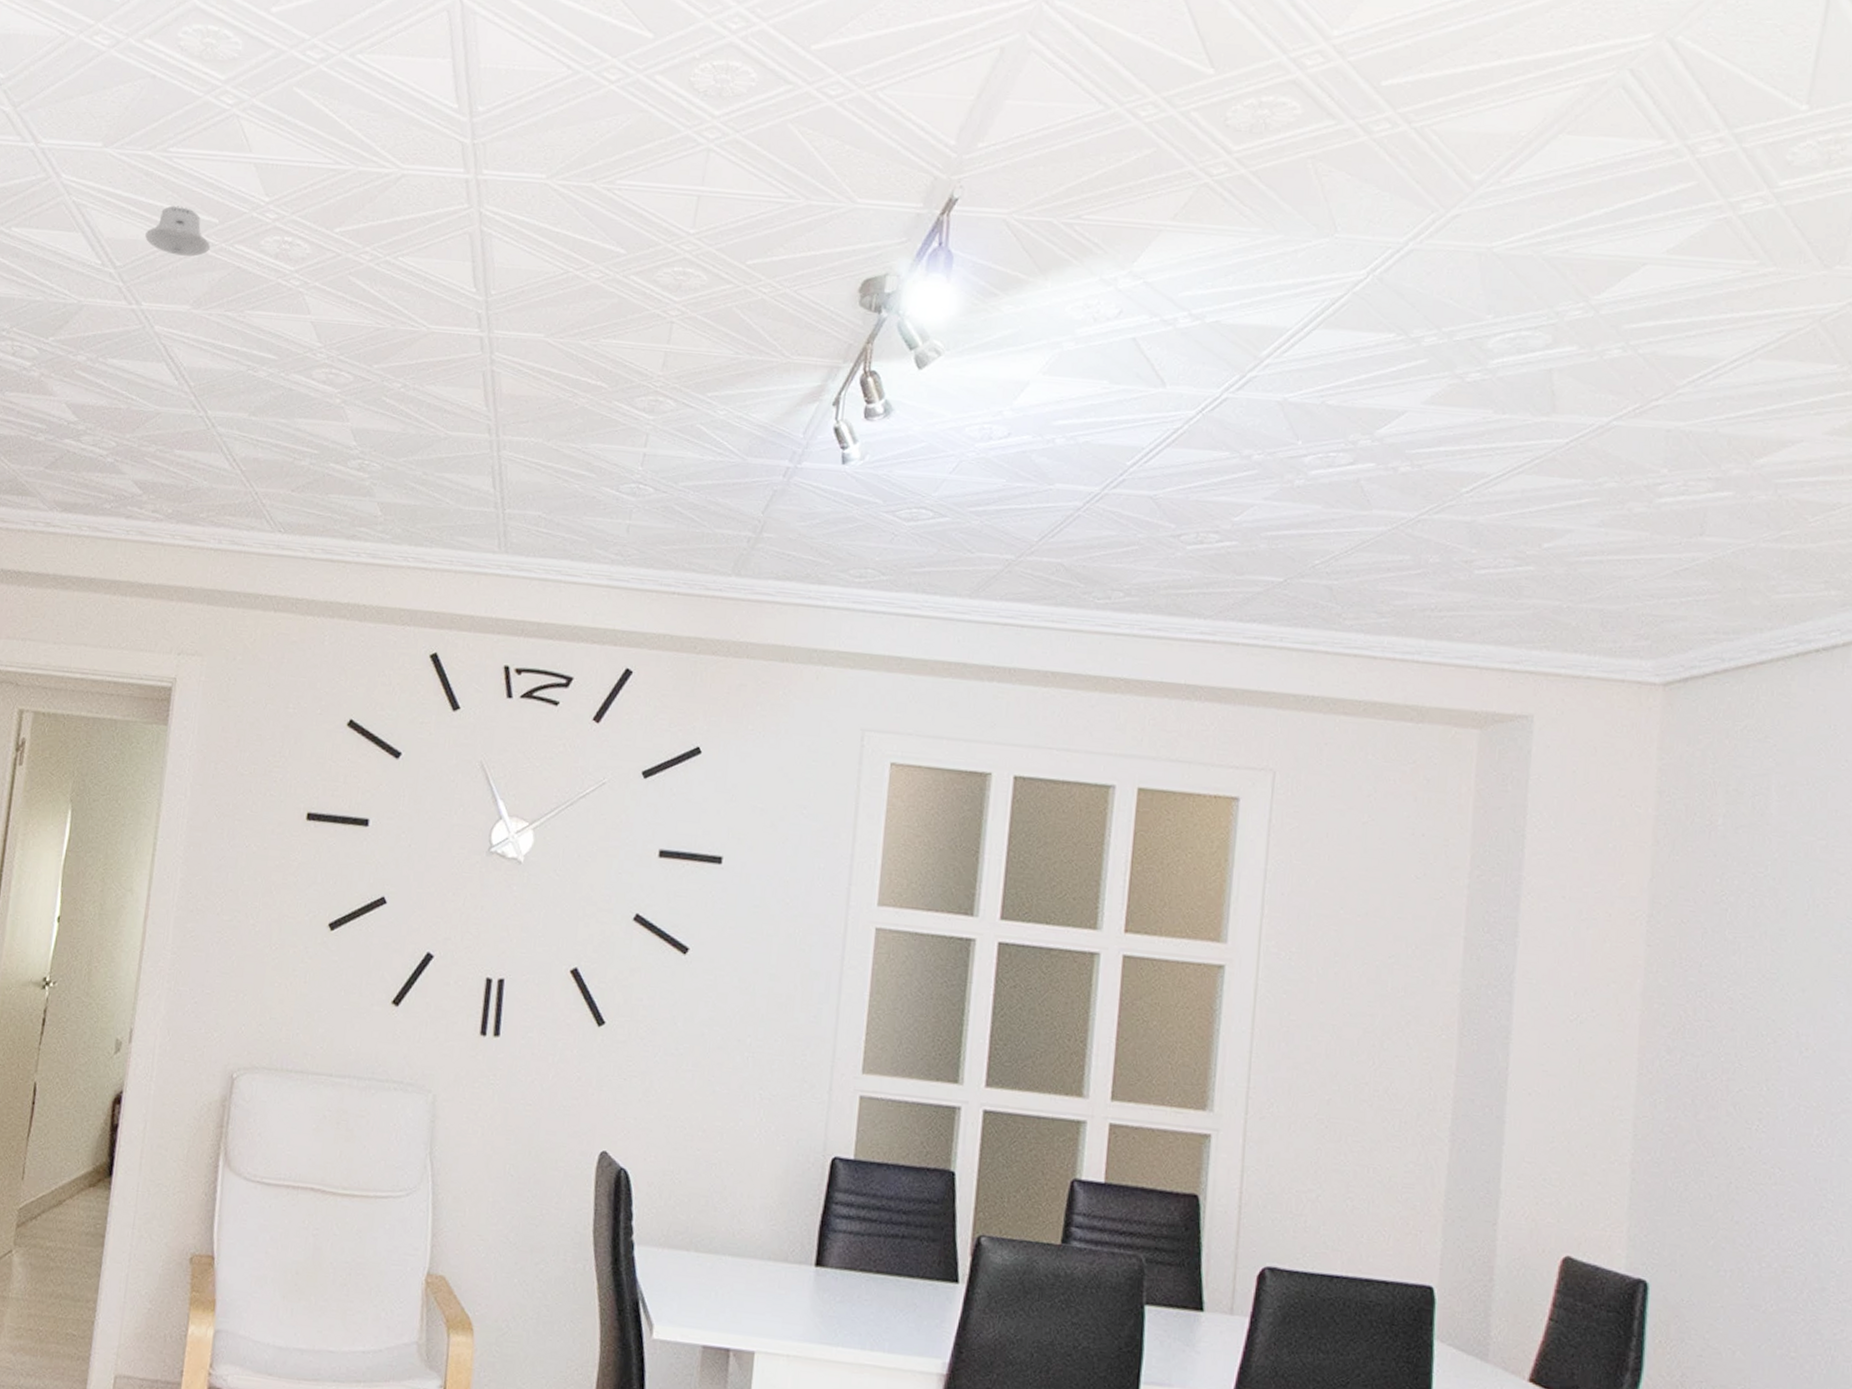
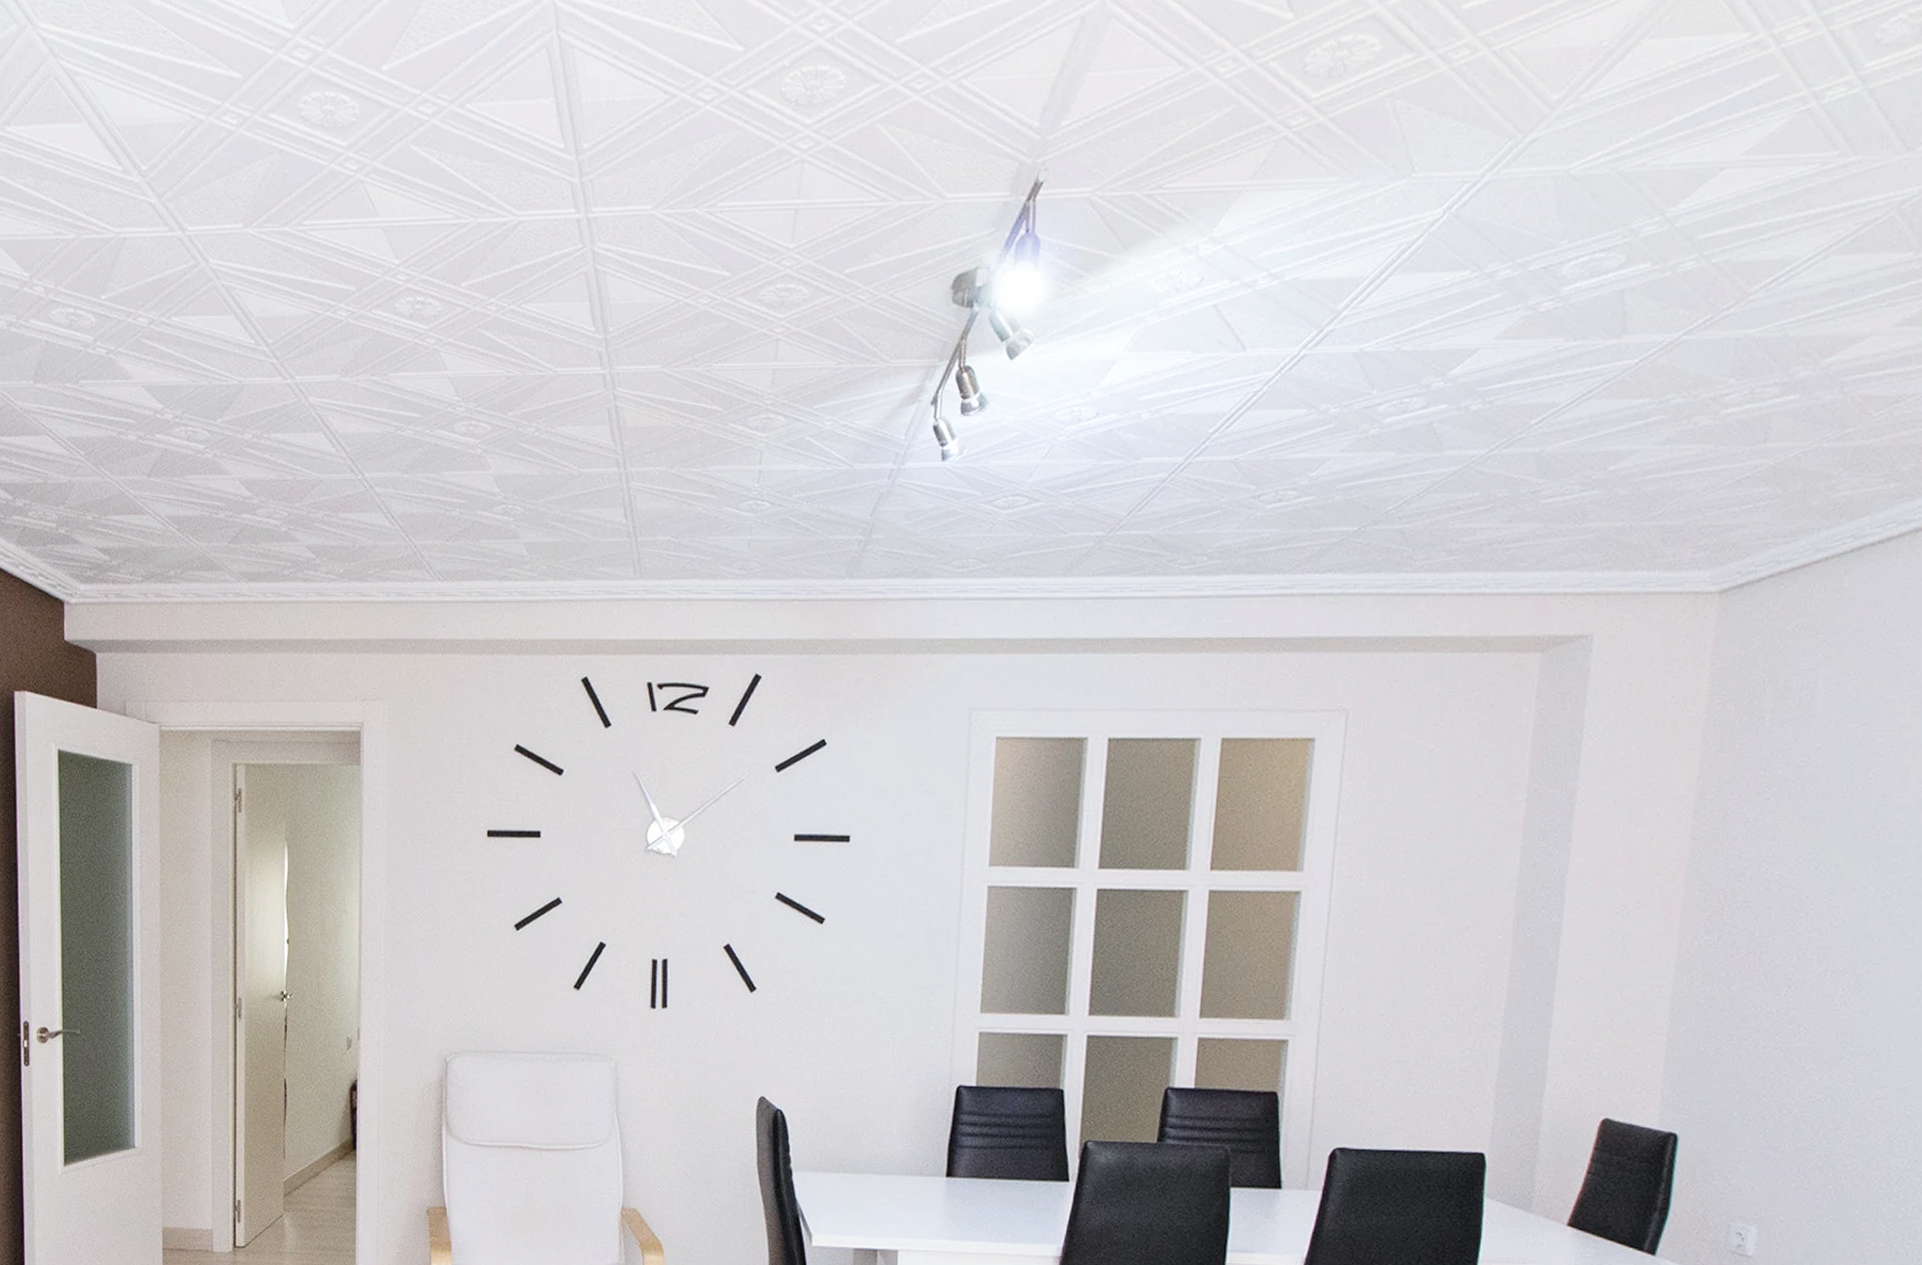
recessed light: present [145,205,210,257] -> none [291,278,350,327]

